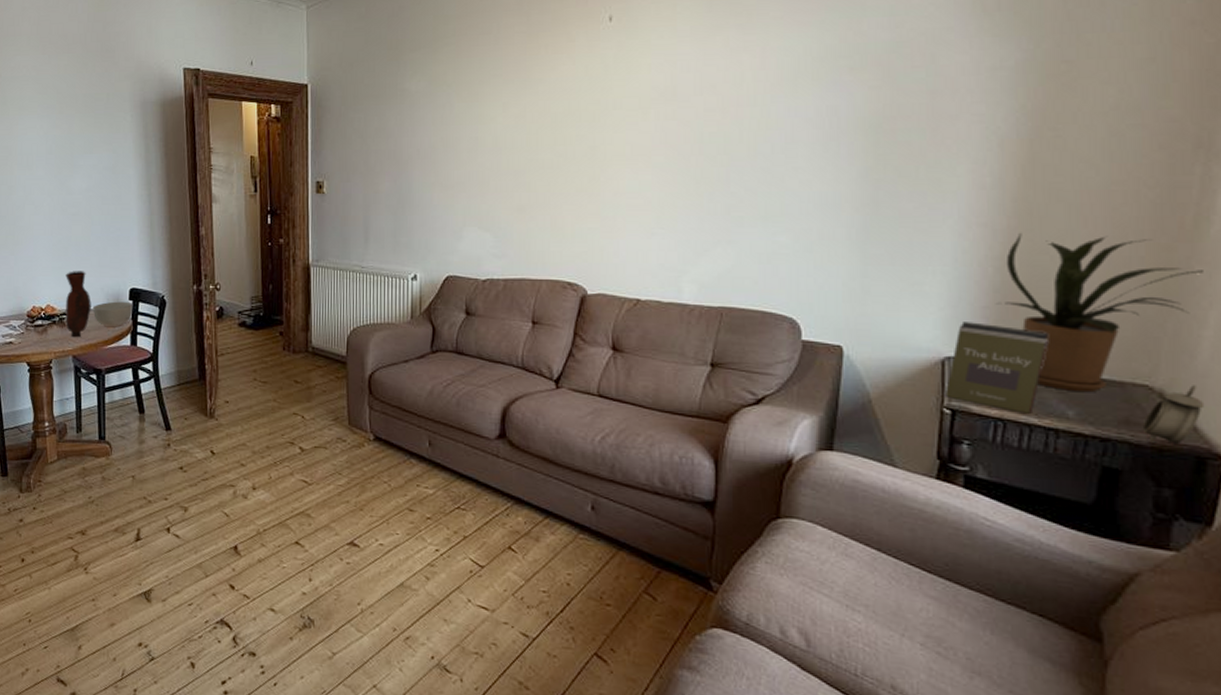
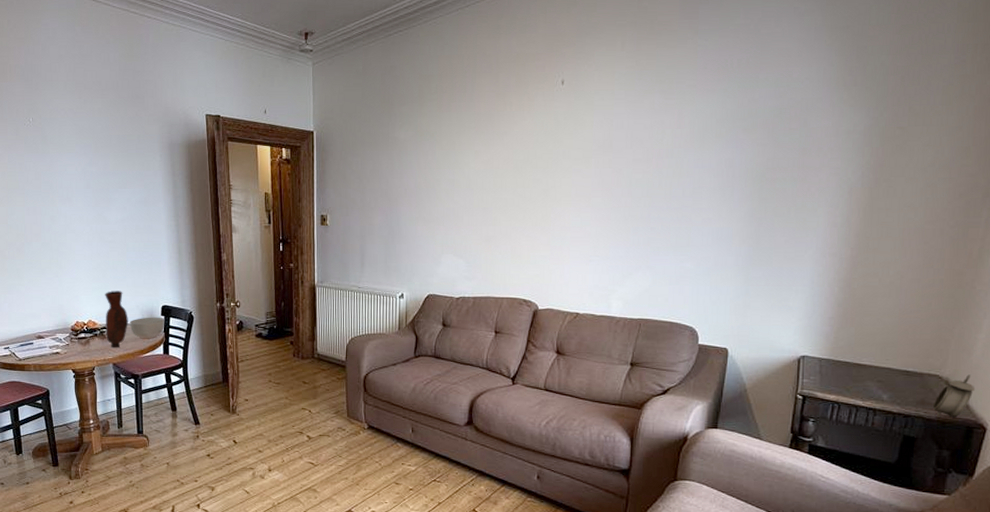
books: present [946,322,1048,414] -> none [799,329,873,398]
house plant: present [997,232,1203,393] -> none [839,260,982,381]

